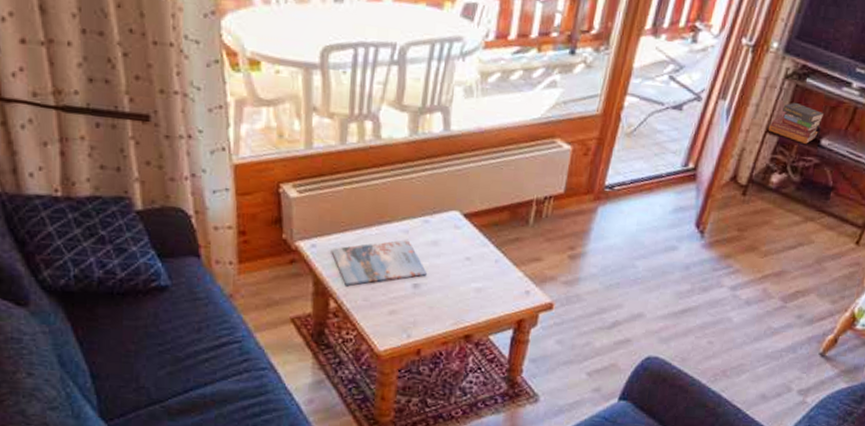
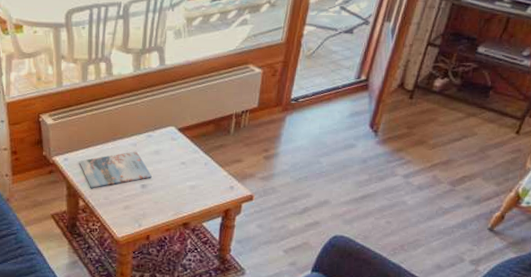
books: present [768,102,825,144] -> none [429,18,480,52]

